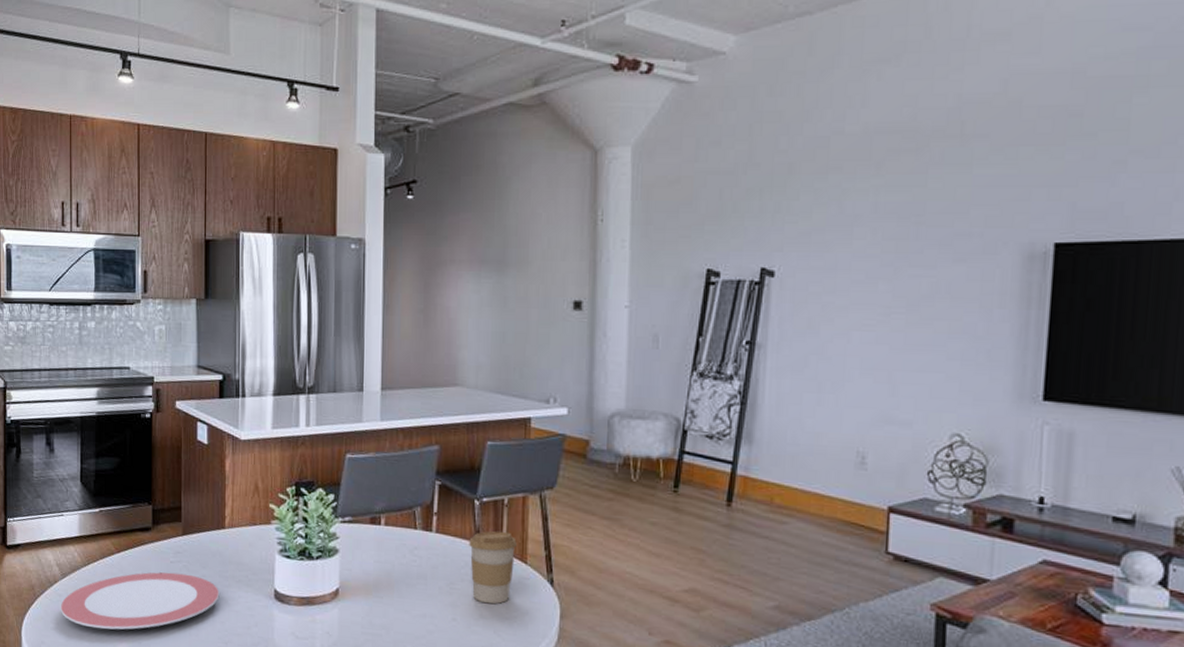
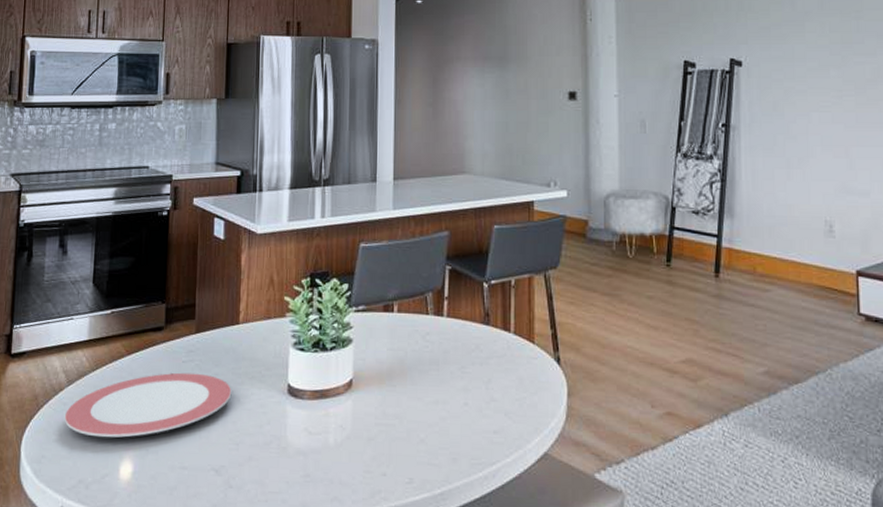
coffee cup: present [469,531,517,605] -> none [479,312,524,386]

